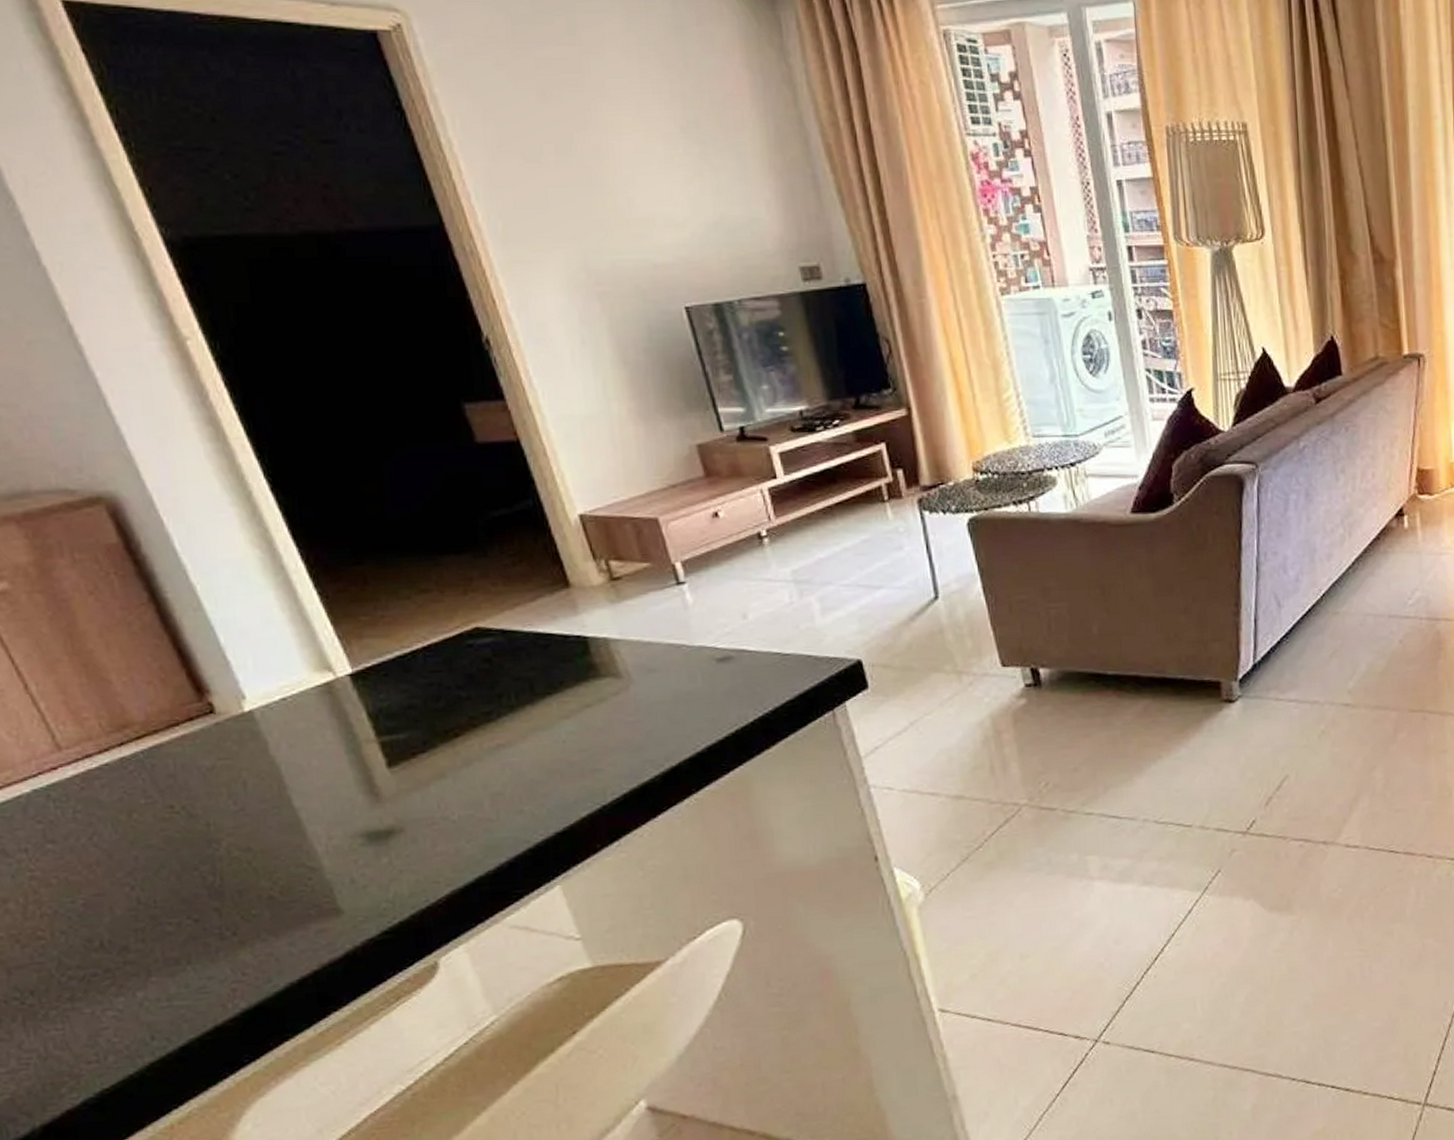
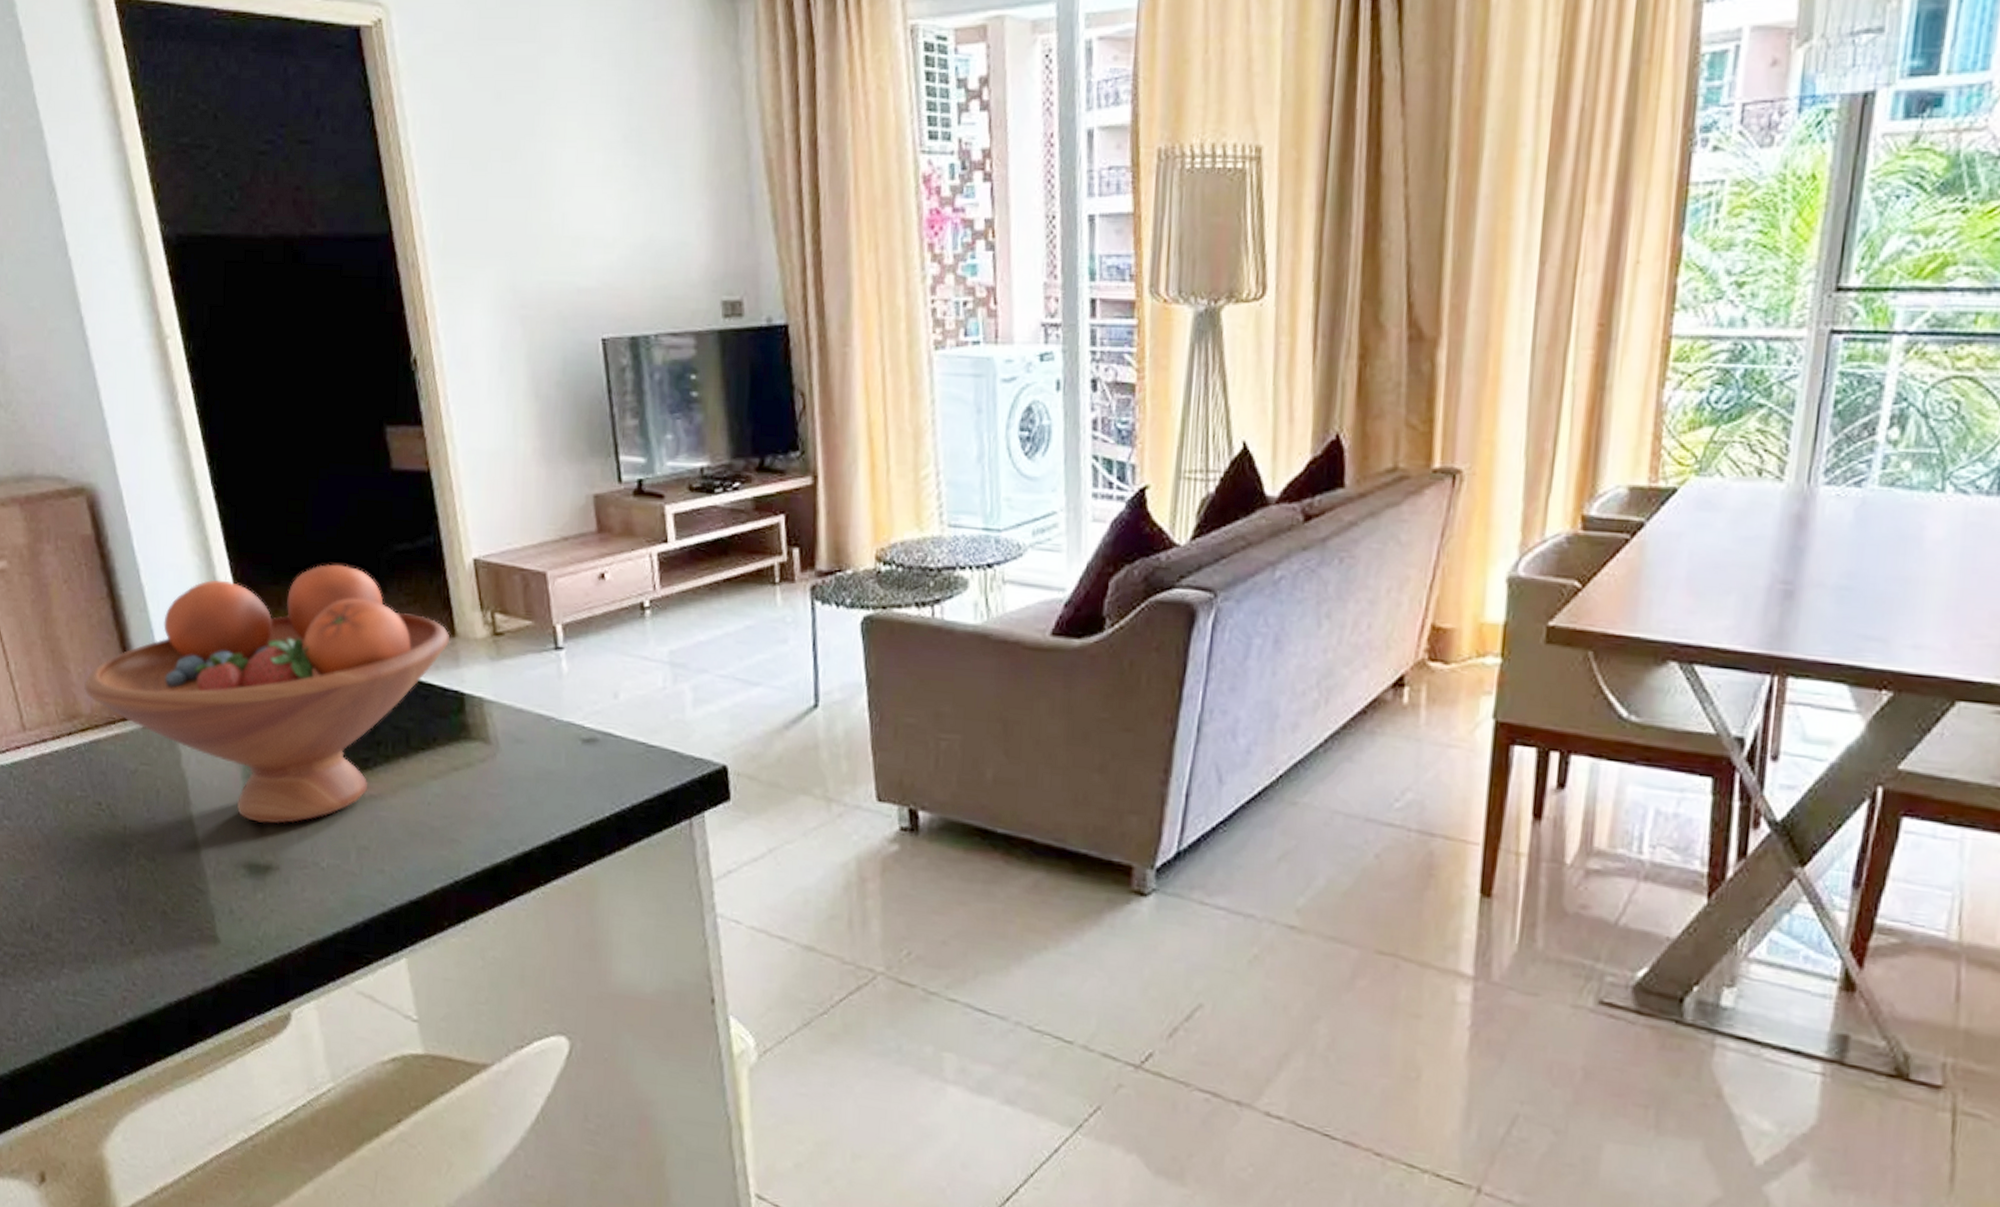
fruit bowl: none [132,536,564,792] -> present [84,564,449,824]

